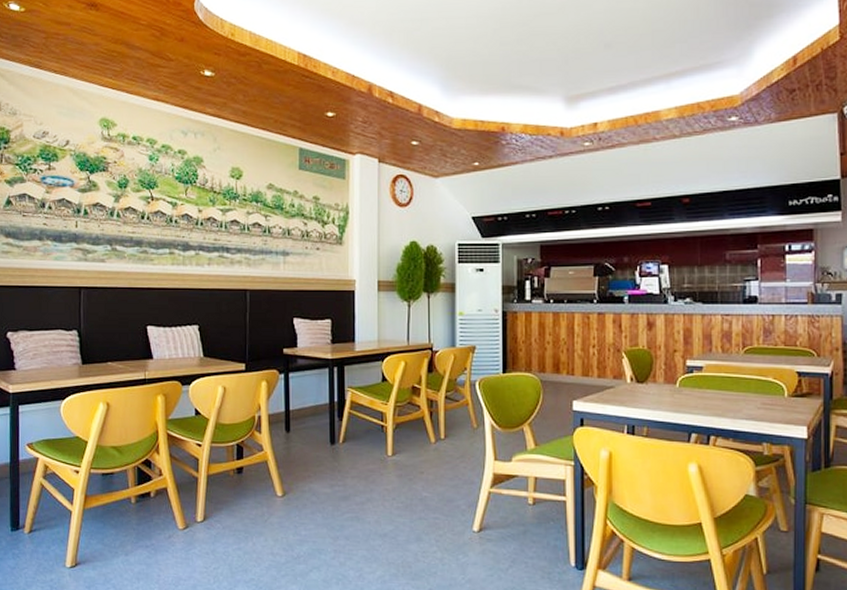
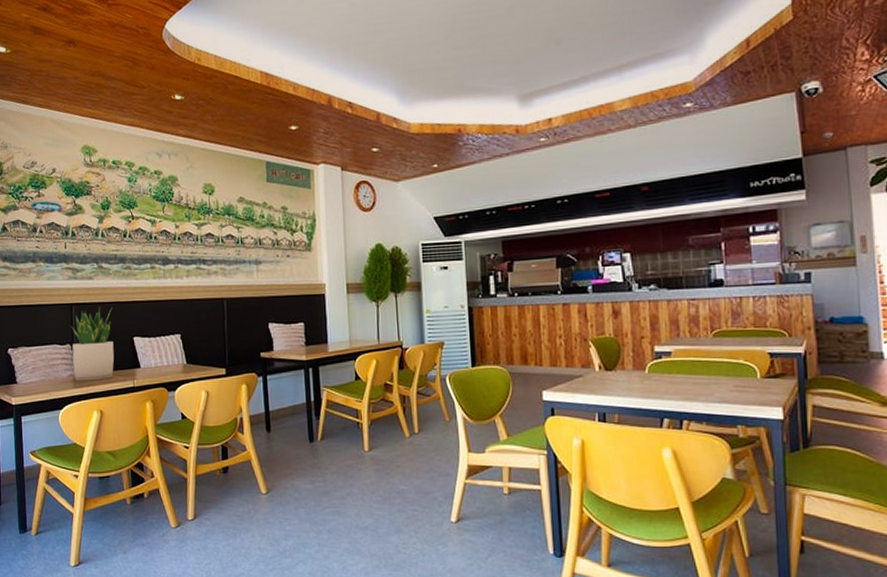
planter: none [78,291,125,370] -> present [71,306,115,381]

